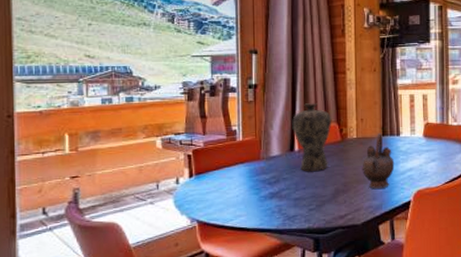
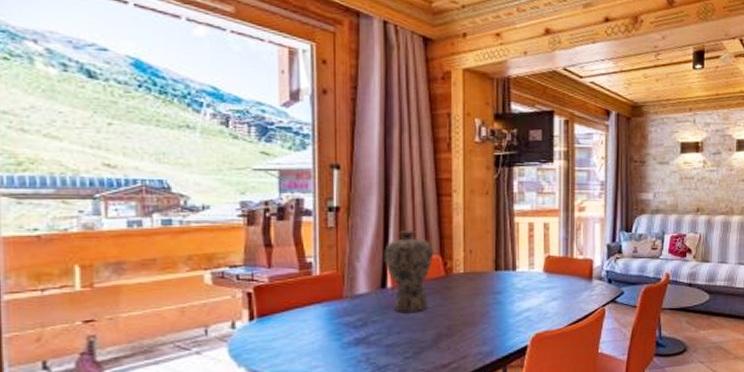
teapot: present [362,132,395,189] -> none [470,266,509,332]

